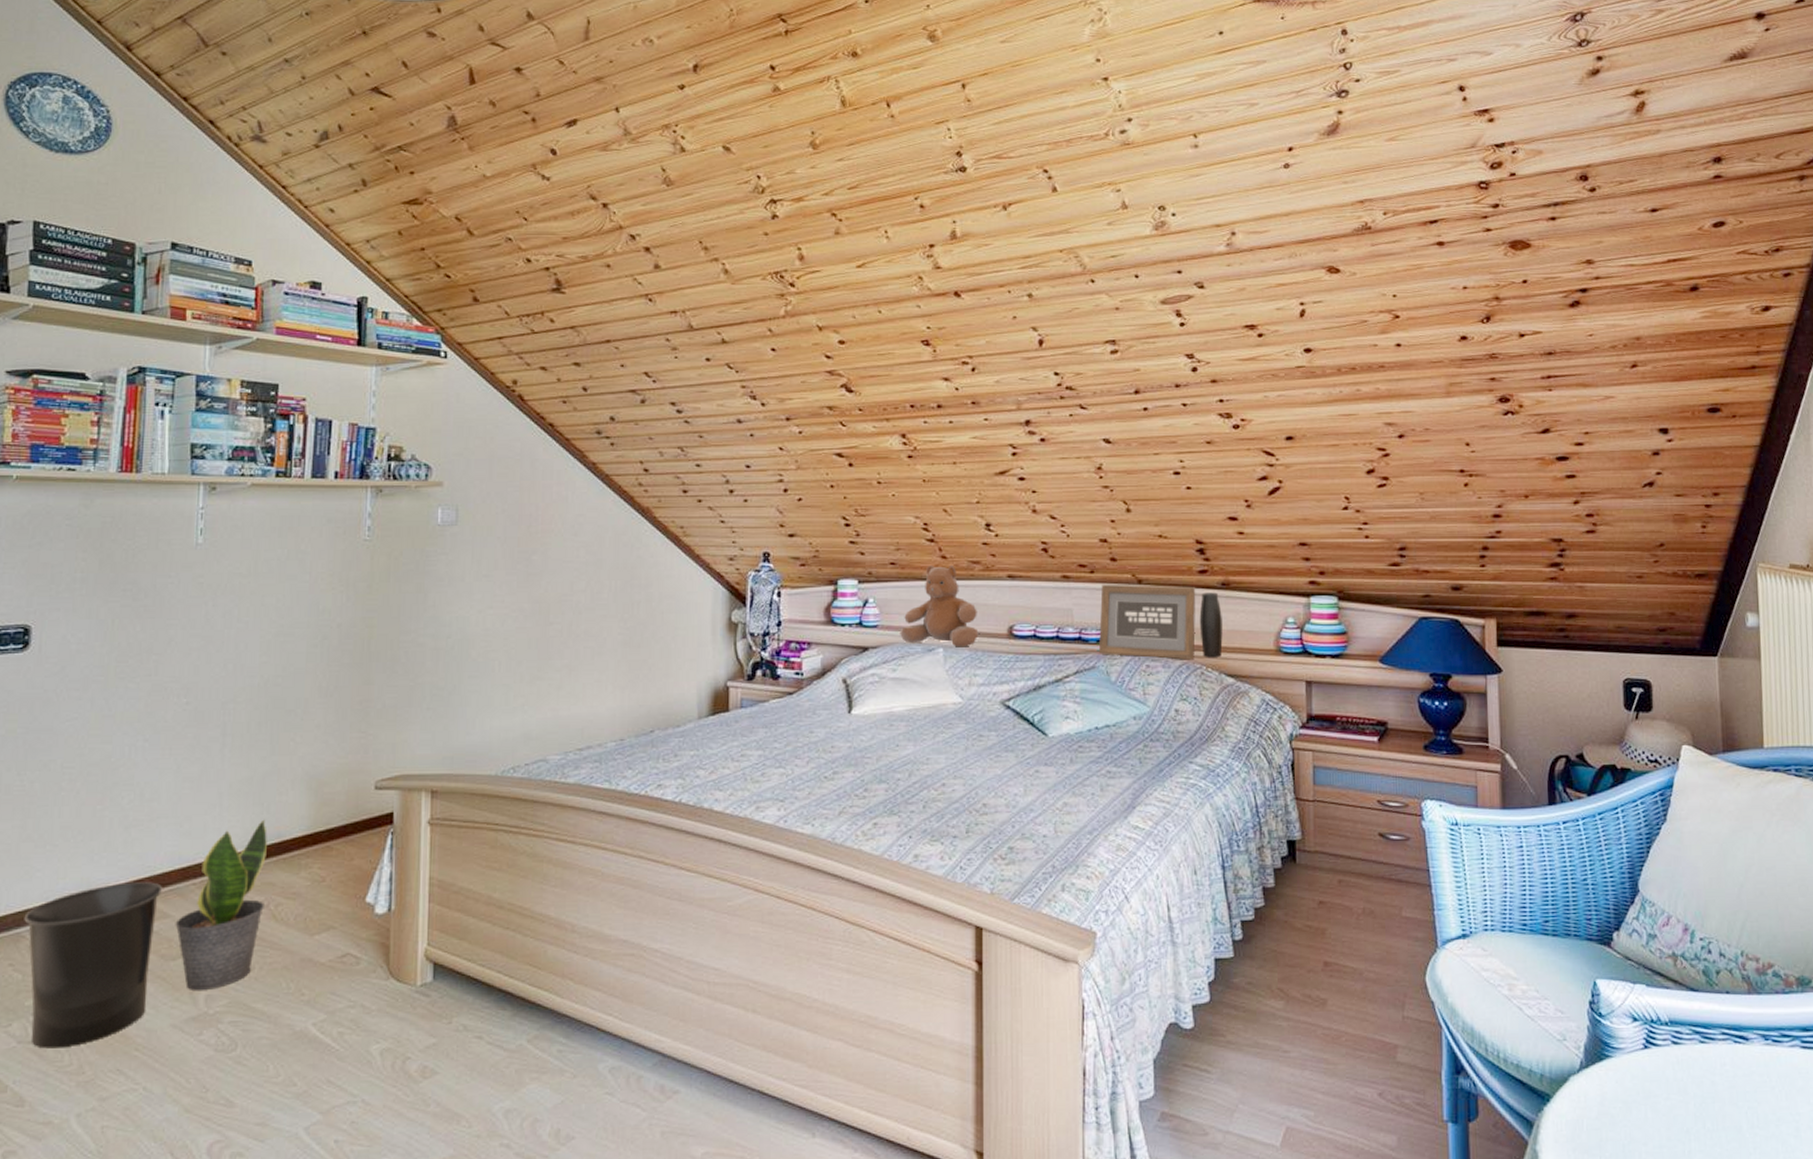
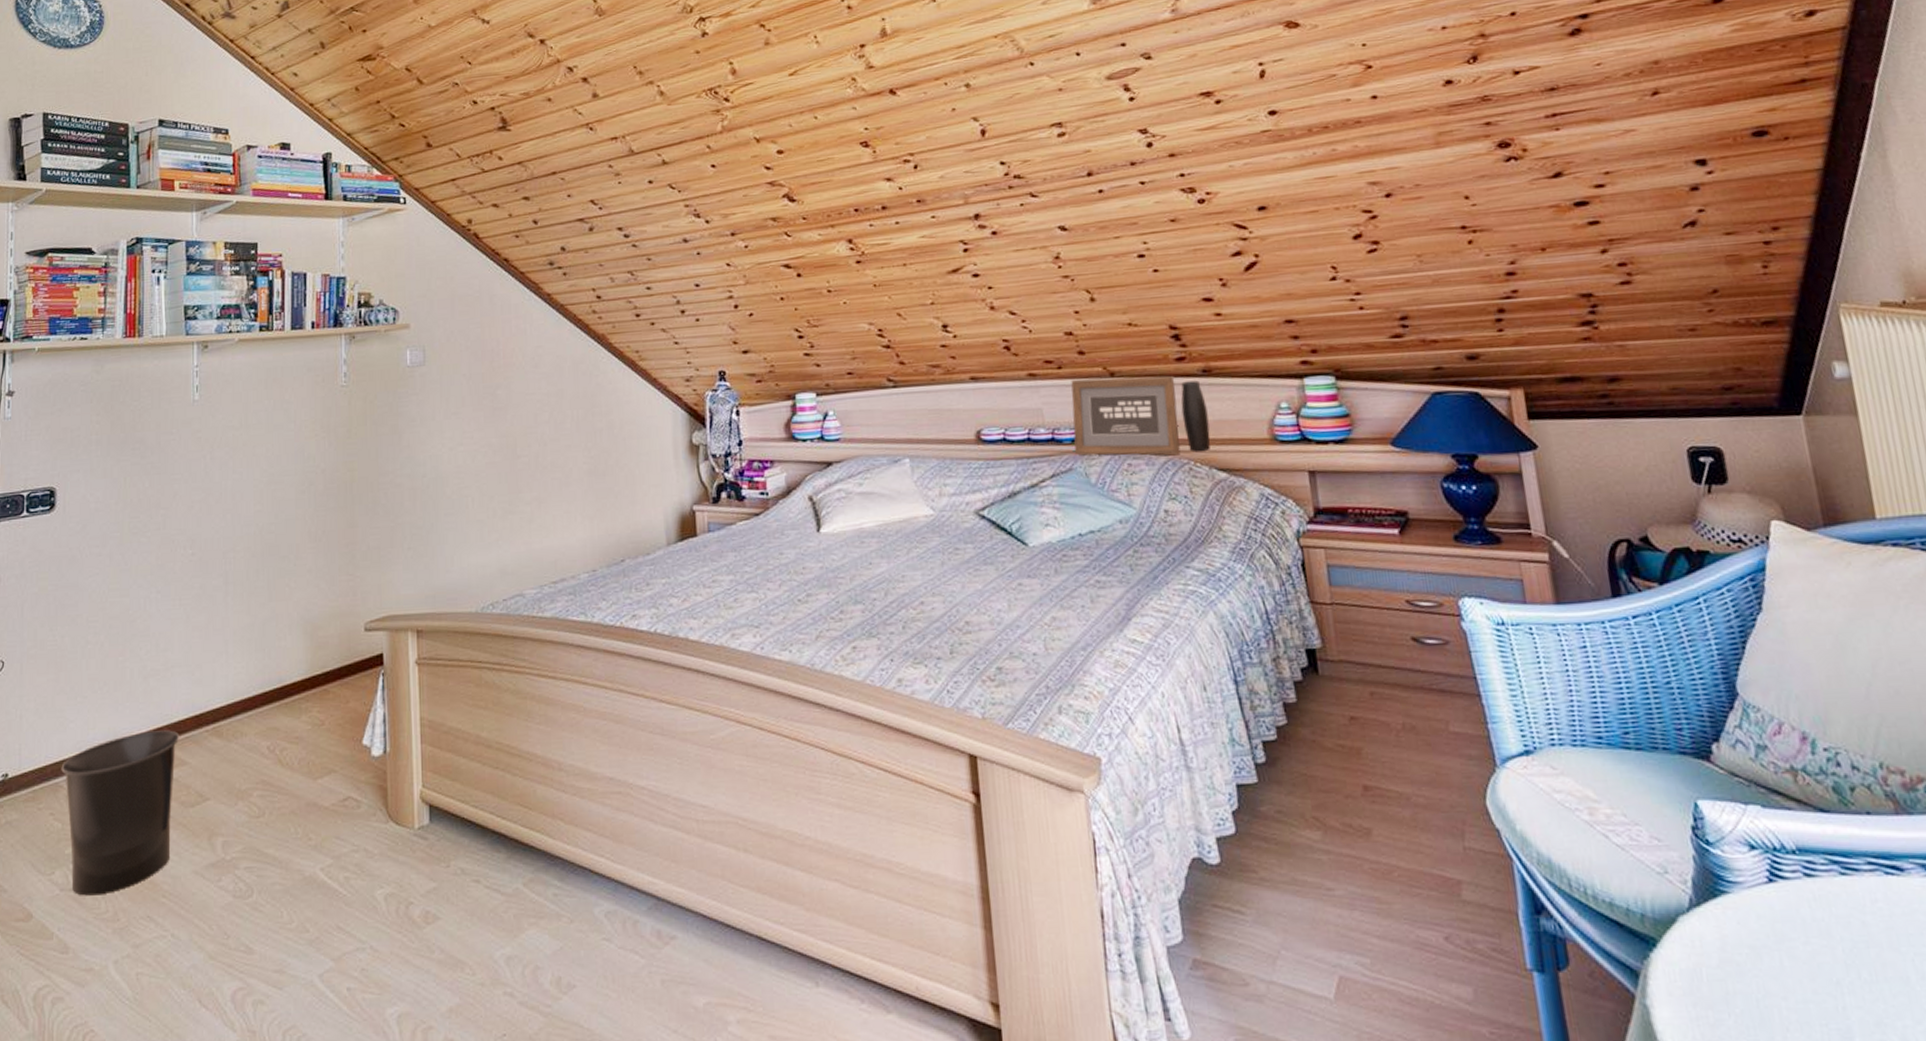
potted plant: present [175,819,267,990] -> none [192,665,270,836]
teddy bear: present [900,564,979,647] -> none [863,371,945,457]

